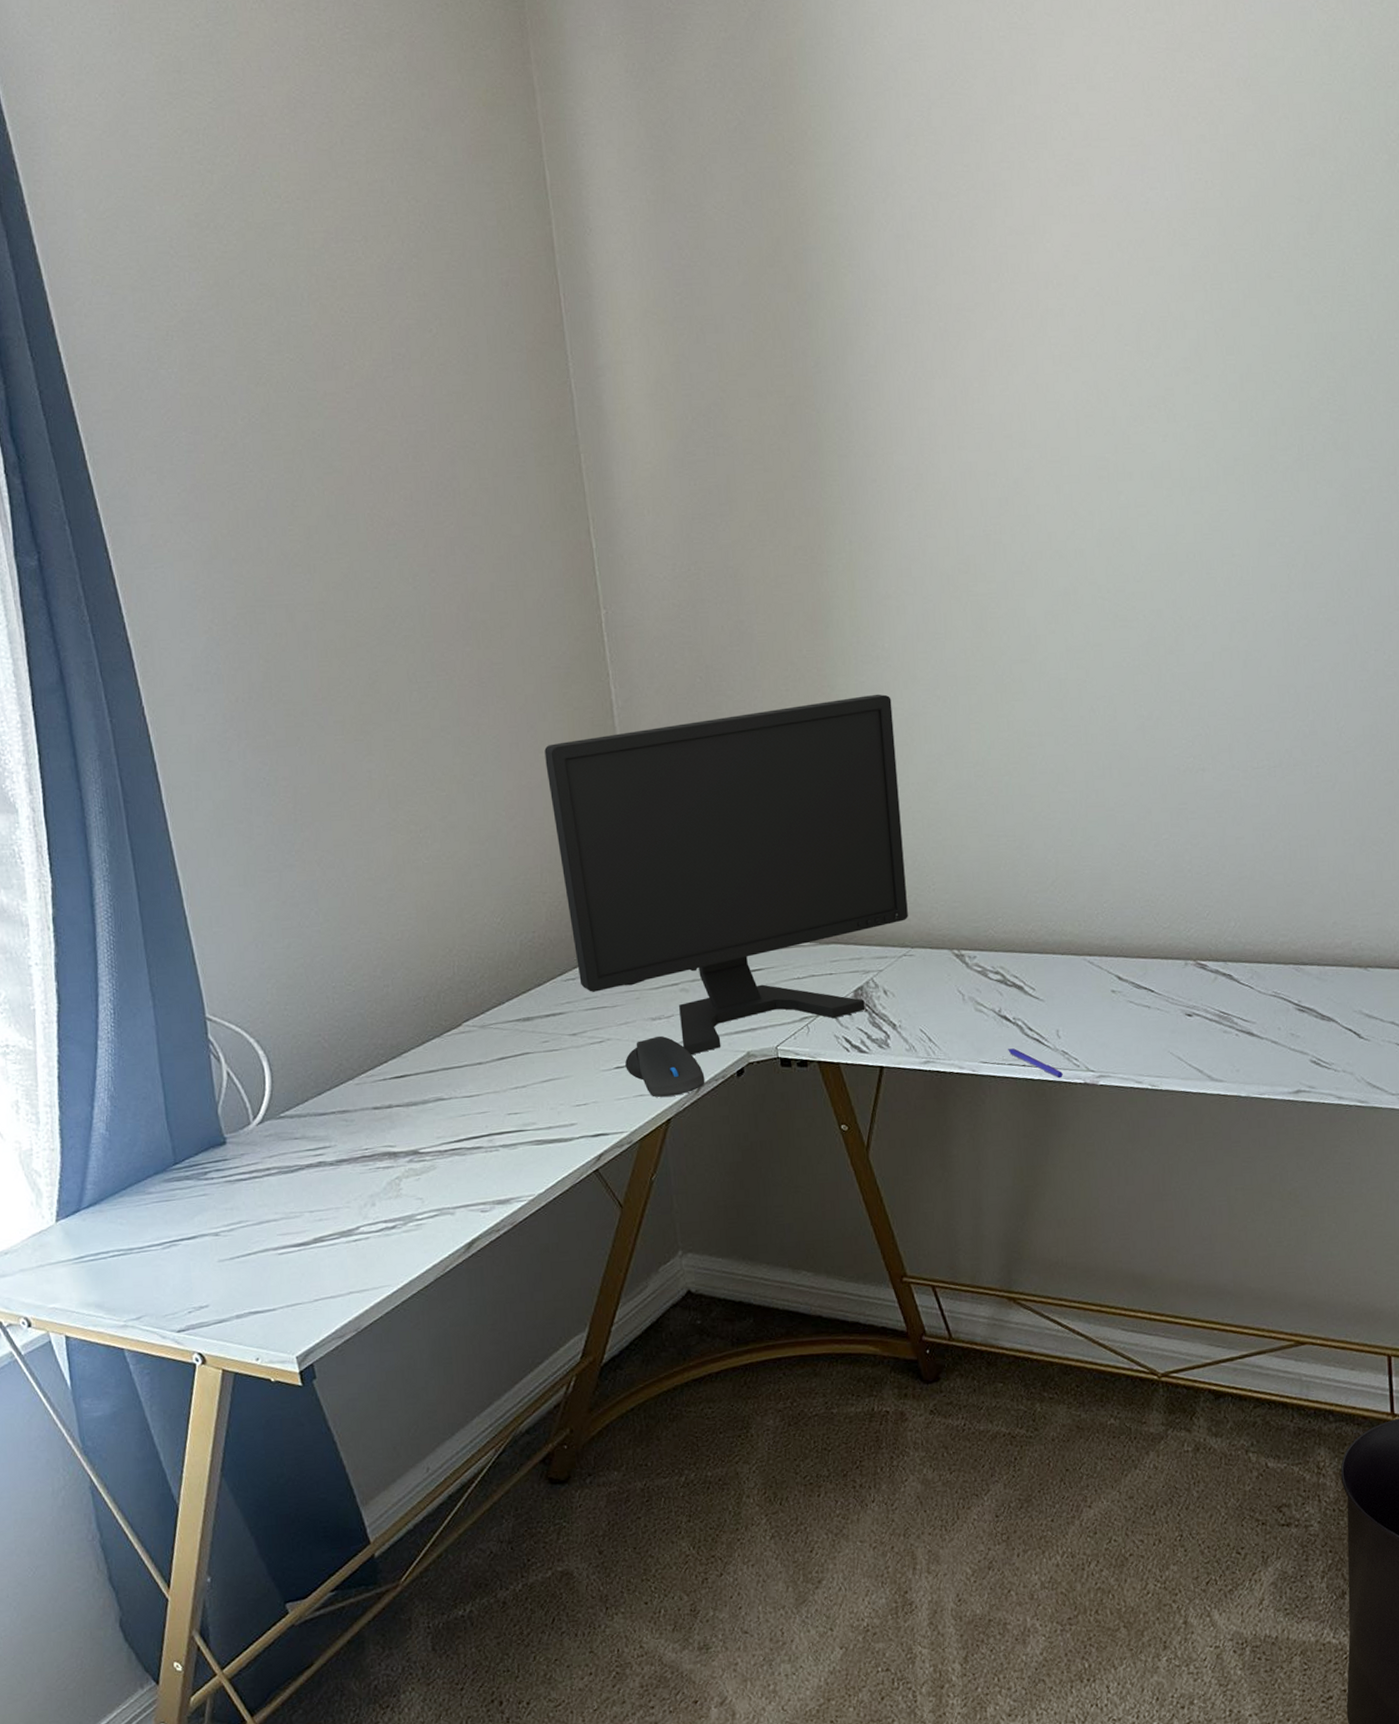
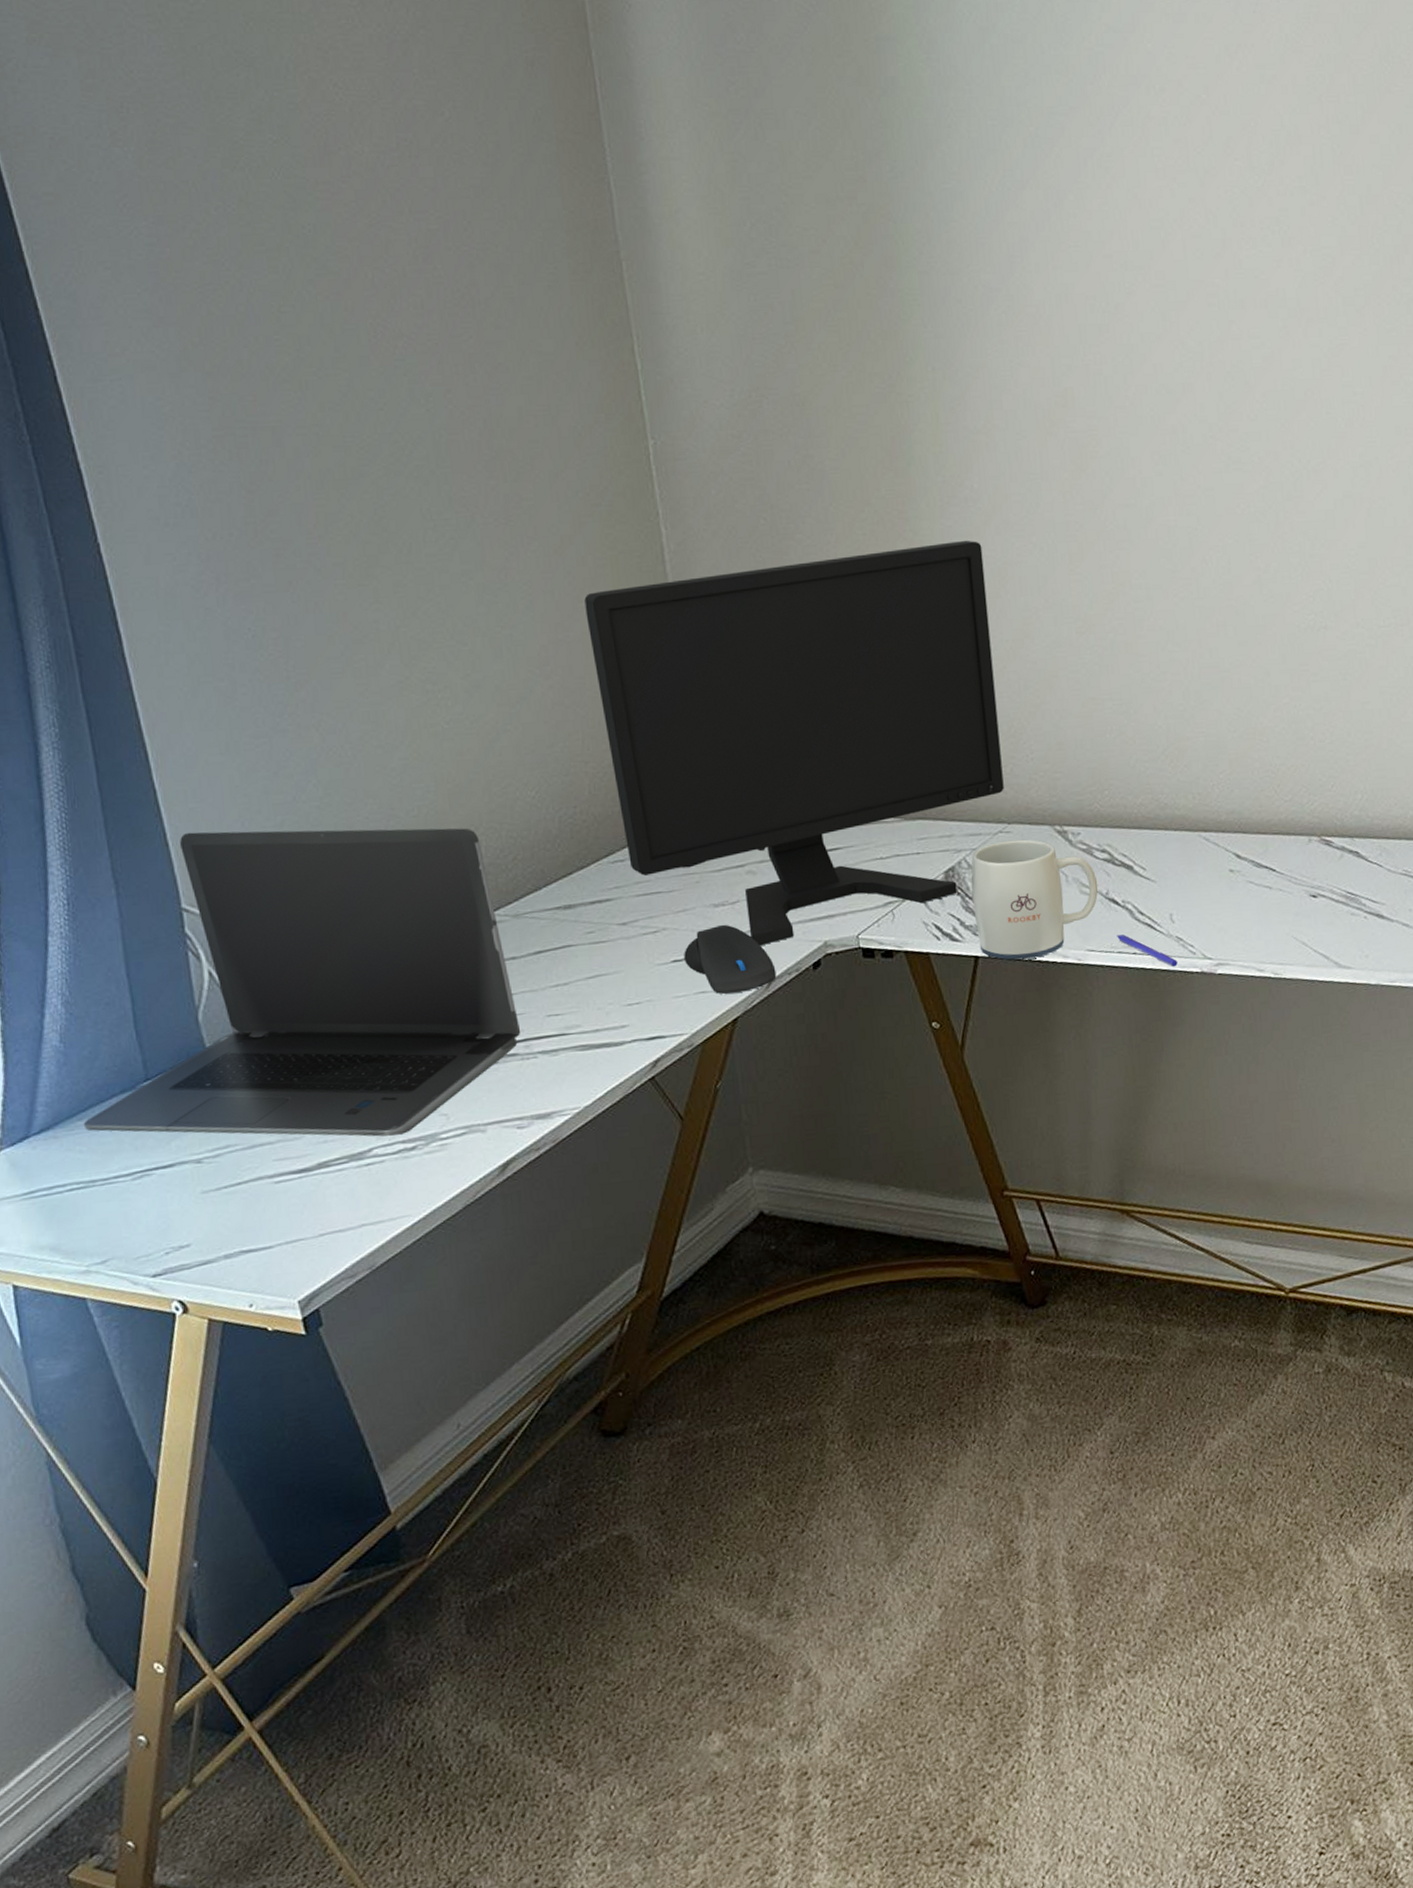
laptop computer: none [123,950,486,1217] -> present [83,828,521,1137]
mug: none [877,962,992,1071] -> present [971,839,1098,960]

